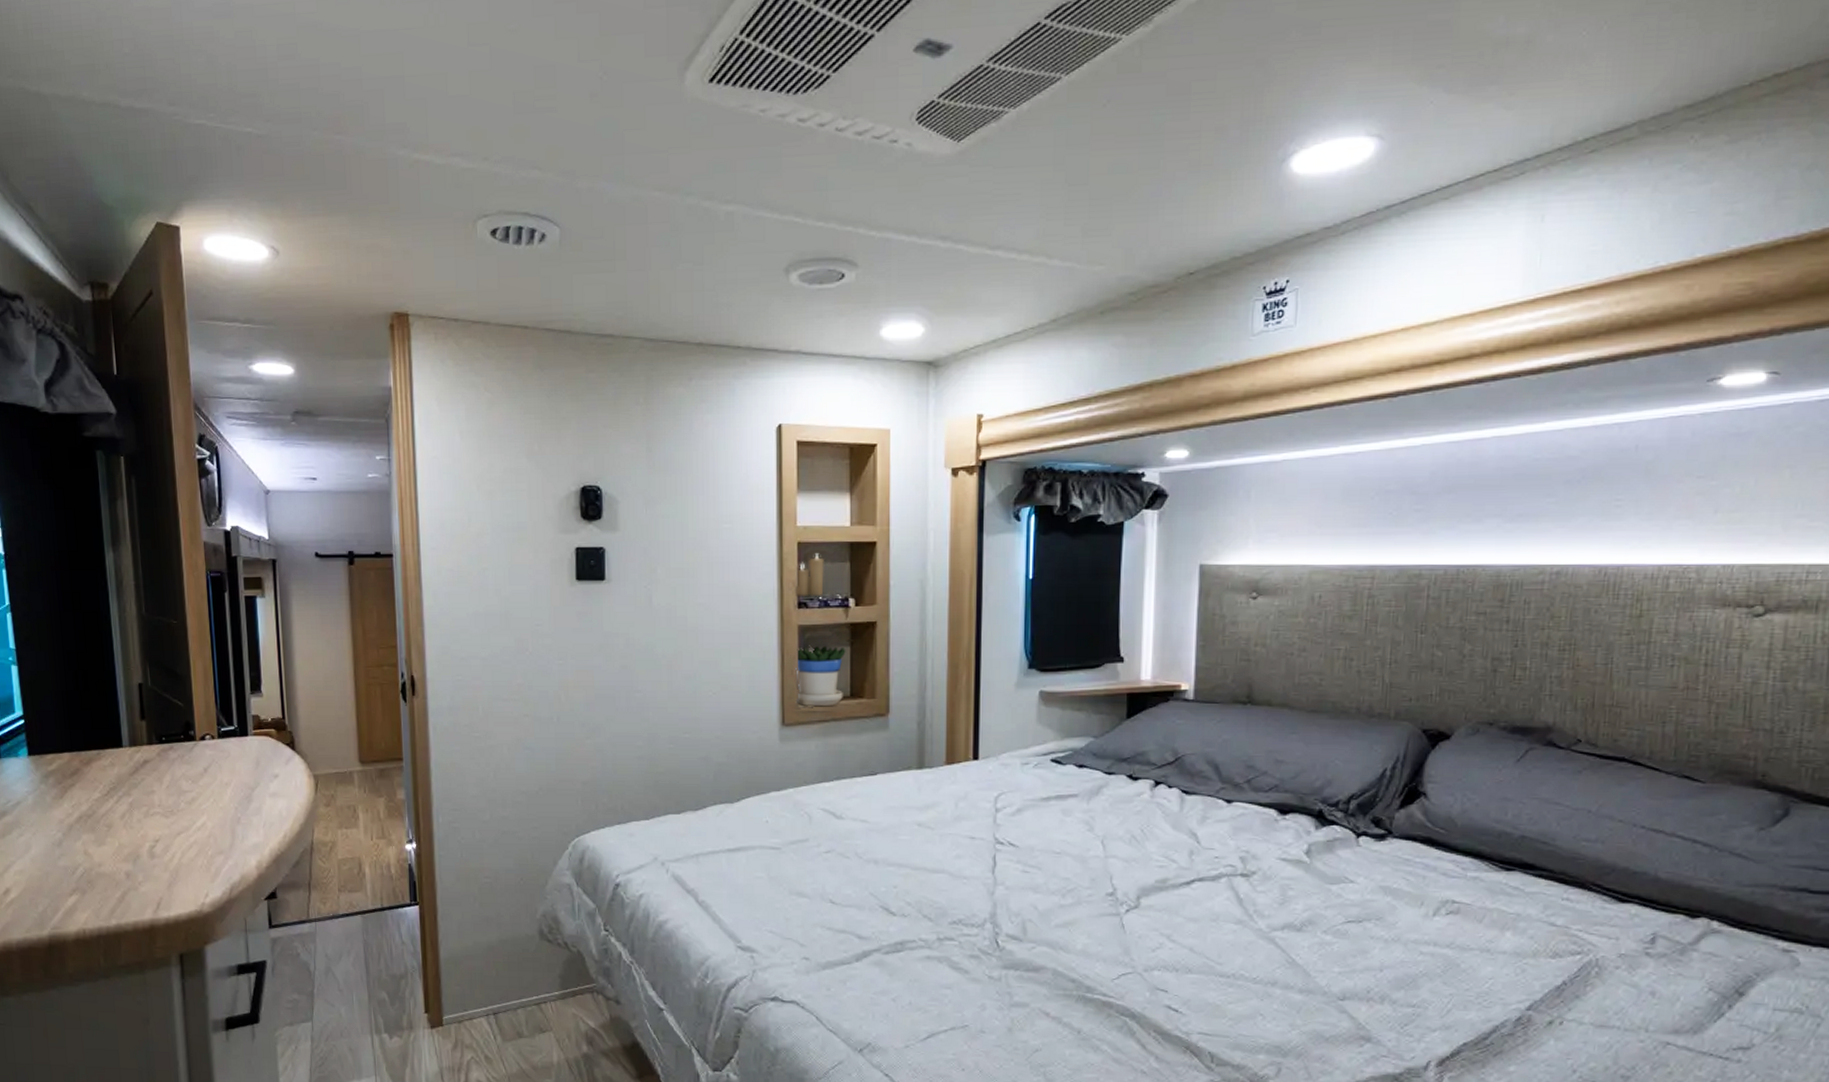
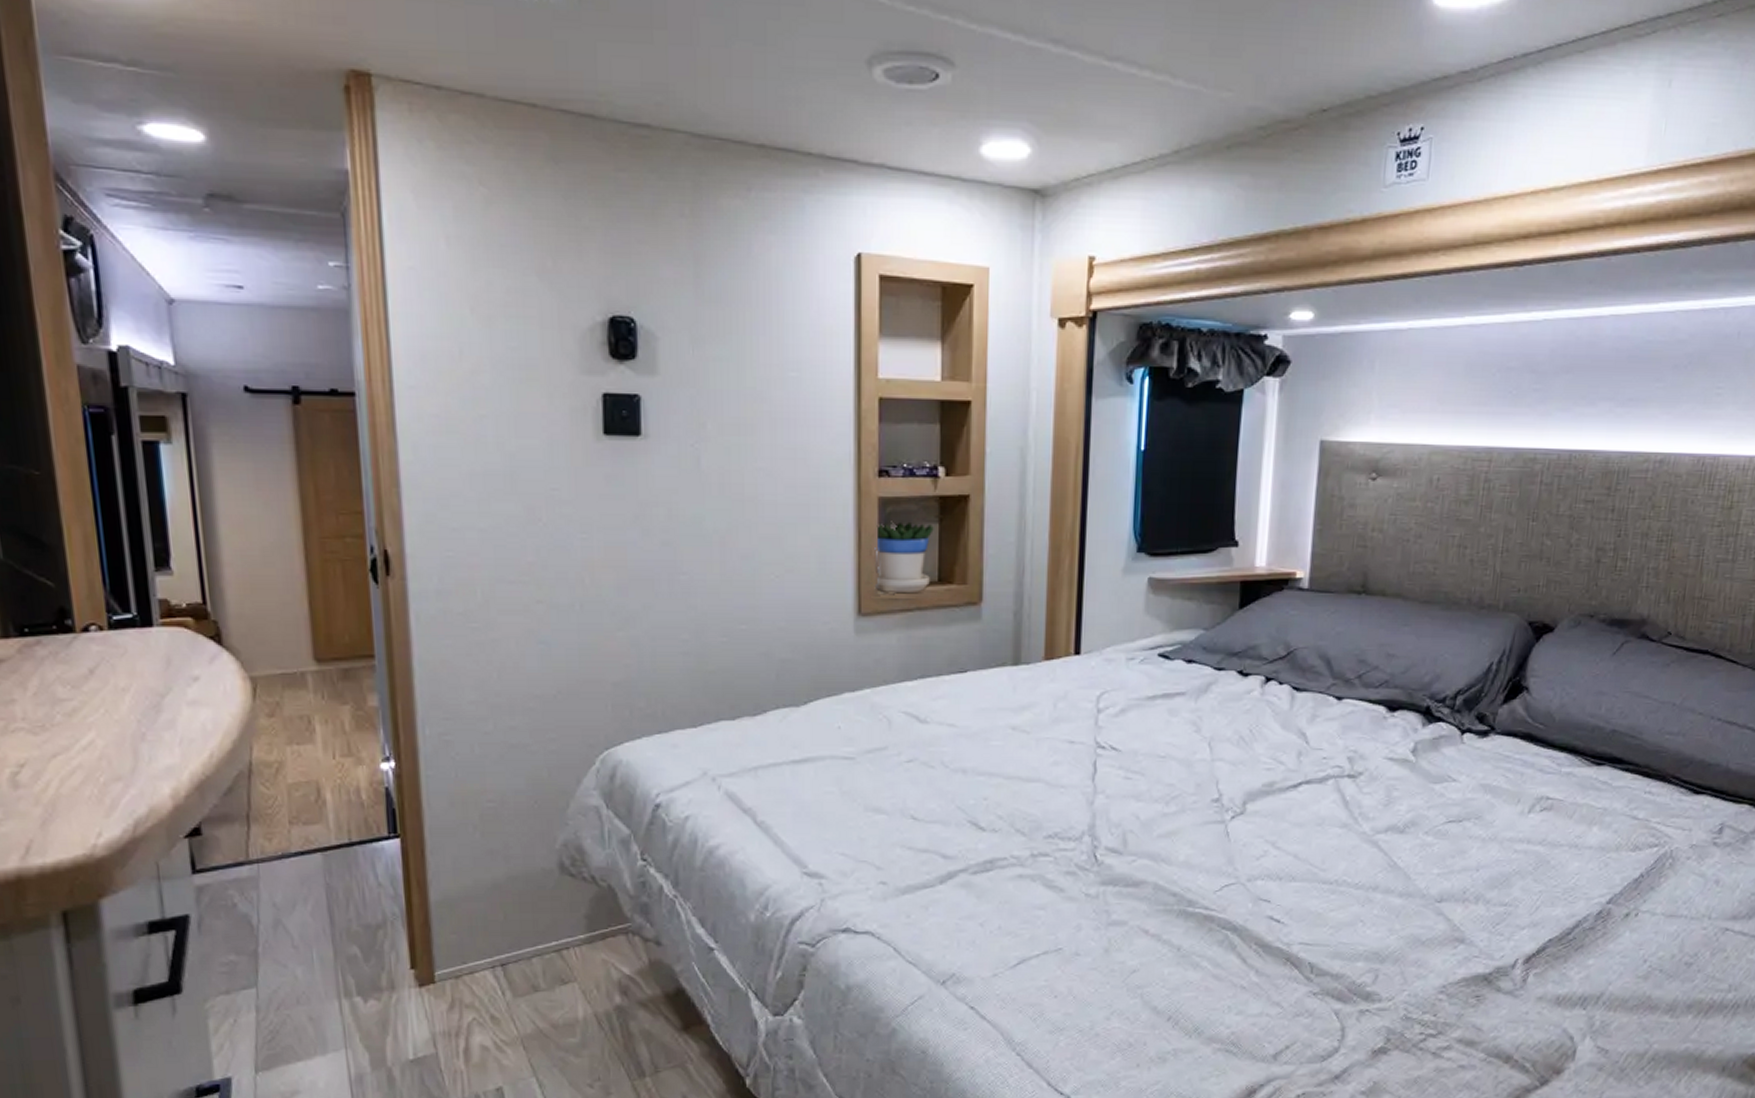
candle: present [794,553,824,597] -> none [874,412,910,464]

